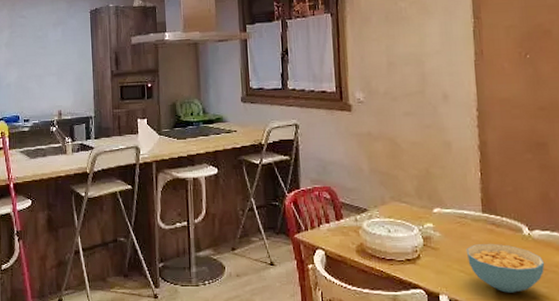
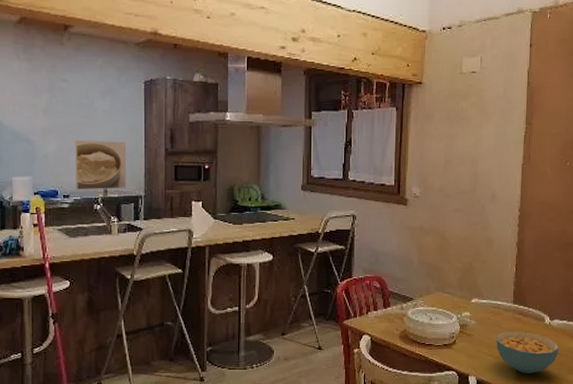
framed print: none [32,67,78,114] -> present [75,140,127,190]

